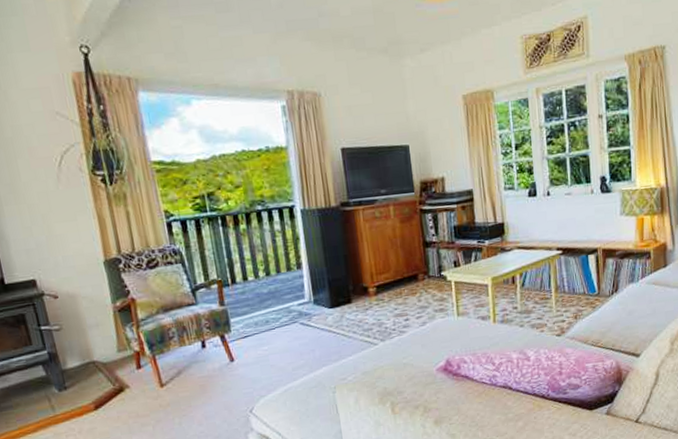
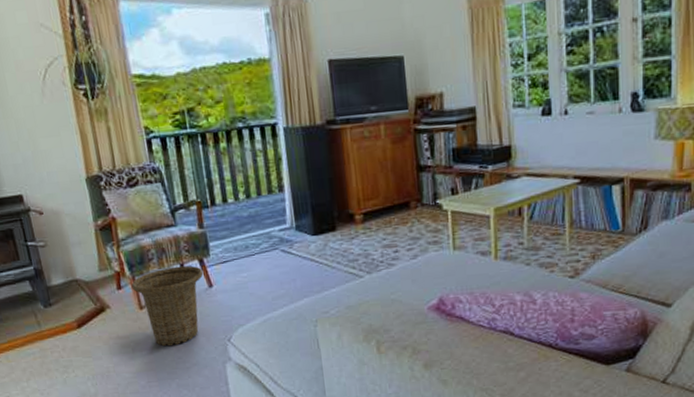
basket: none [151,342,225,422] -> present [131,265,204,347]

